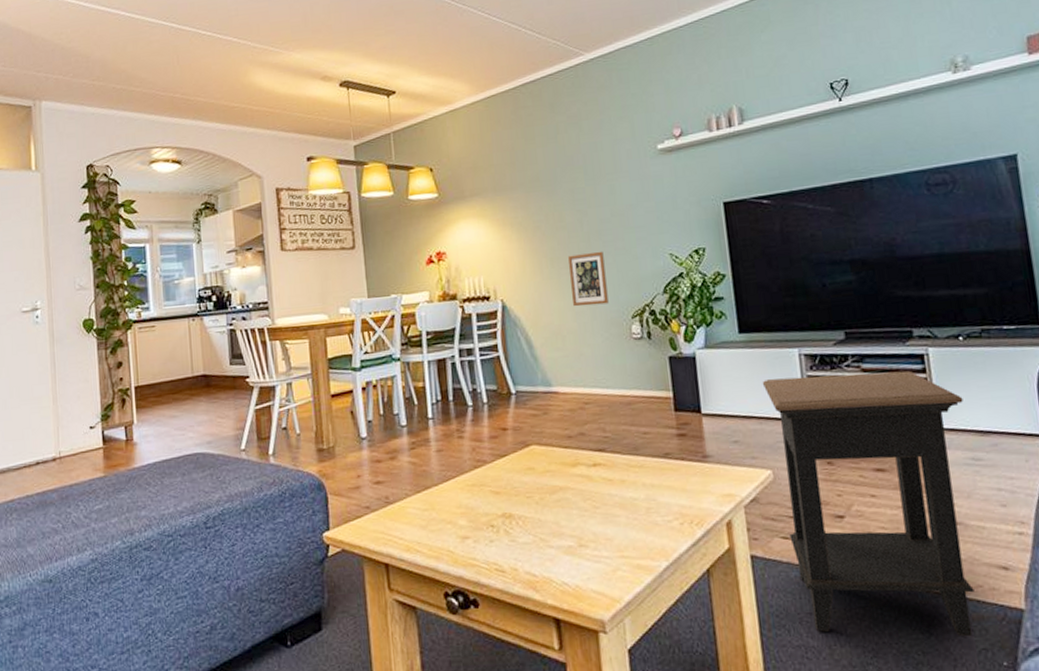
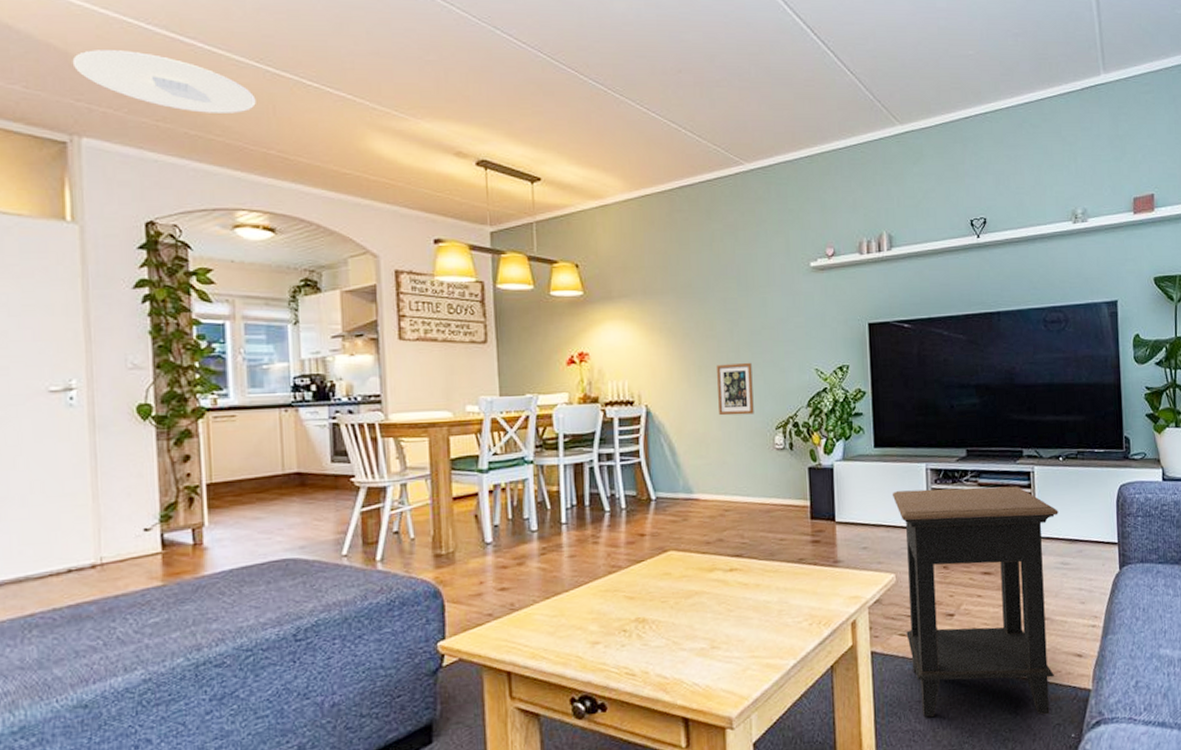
ceiling light: none [34,26,164,70] -> present [72,50,256,113]

